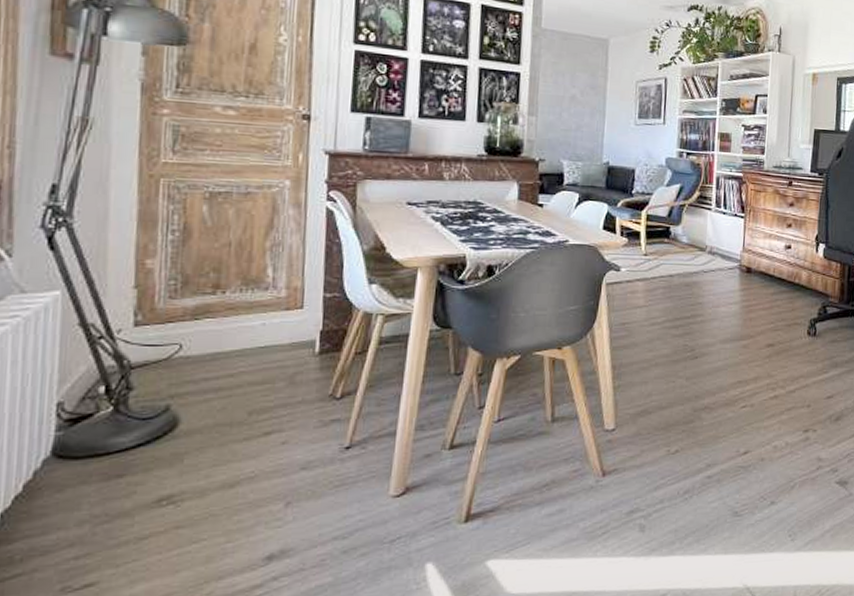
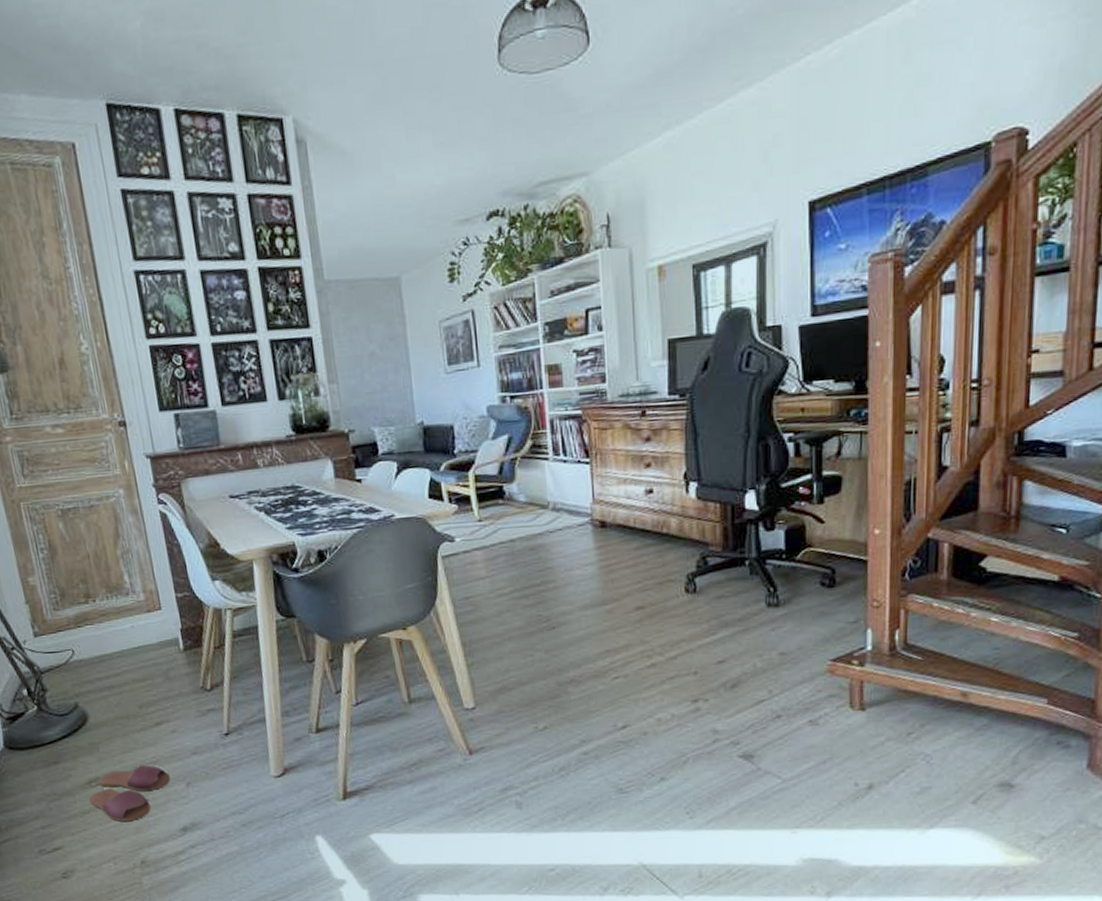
slippers: none [153,480,267,549] -> present [89,765,170,822]

